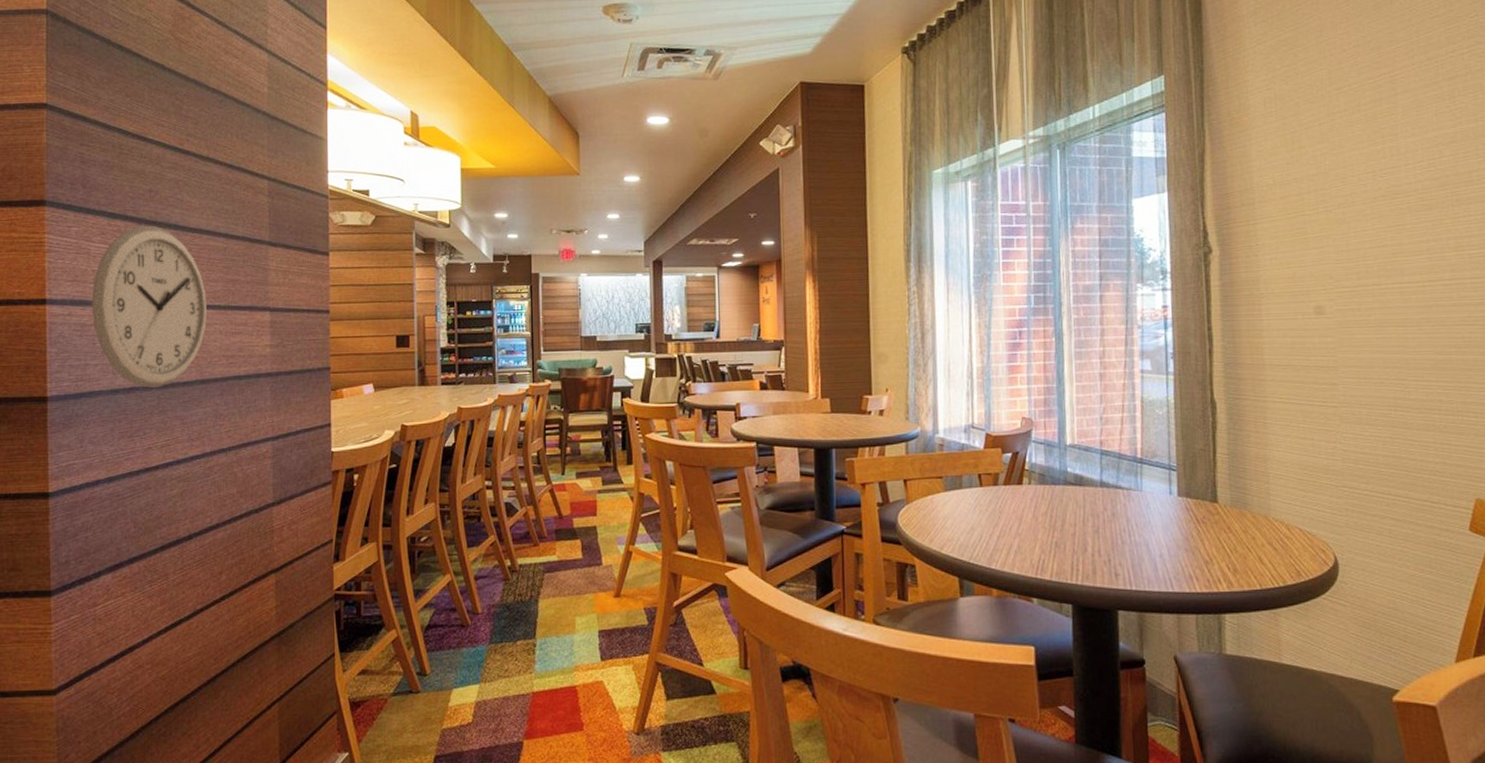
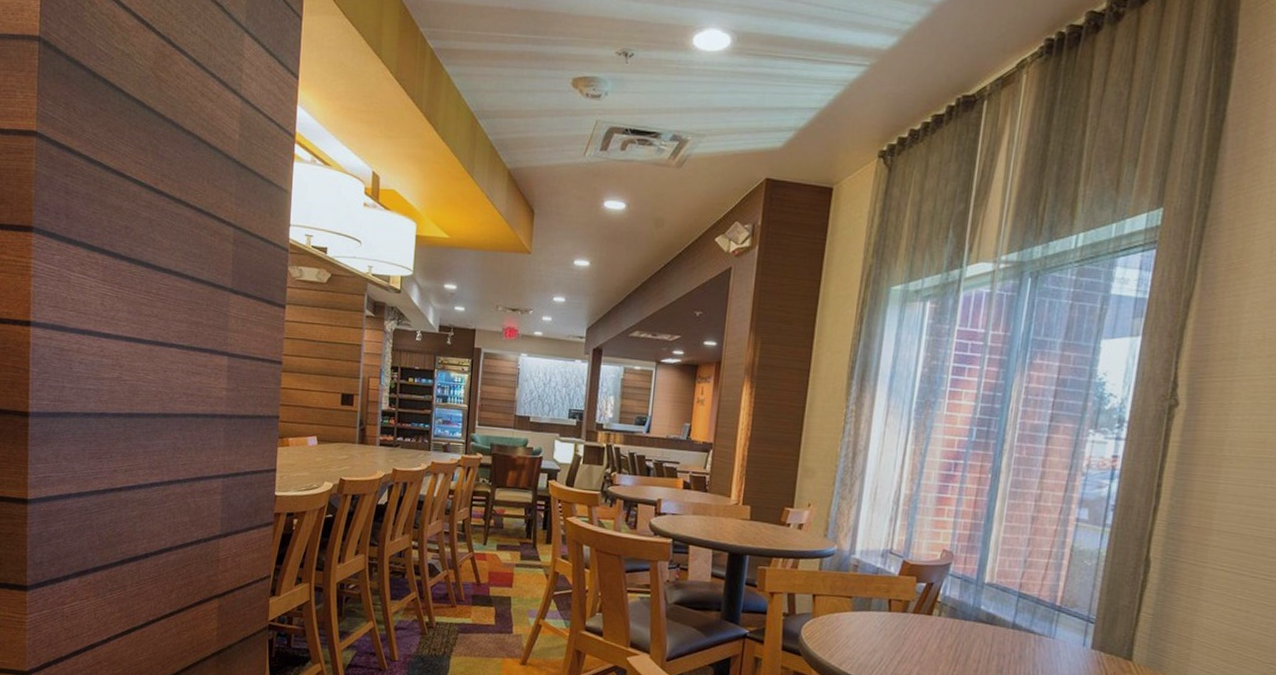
wall clock: present [91,225,207,388] -> none [69,260,172,416]

